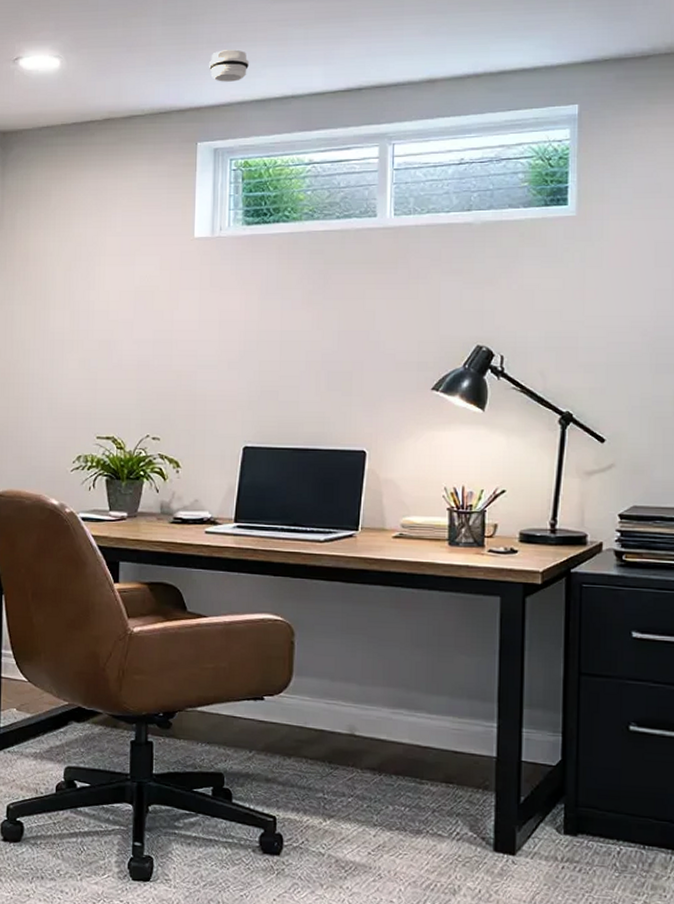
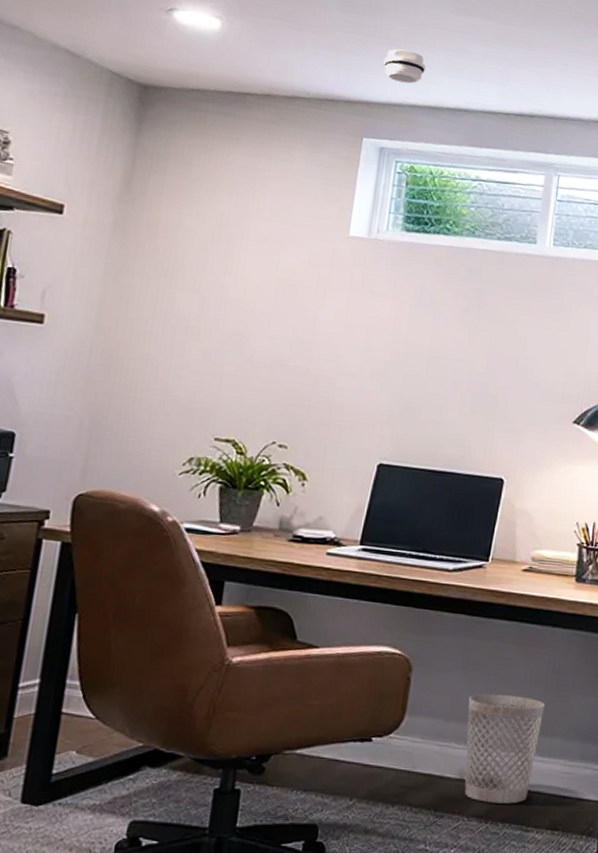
wastebasket: none [352,655,428,758] -> present [464,693,545,804]

